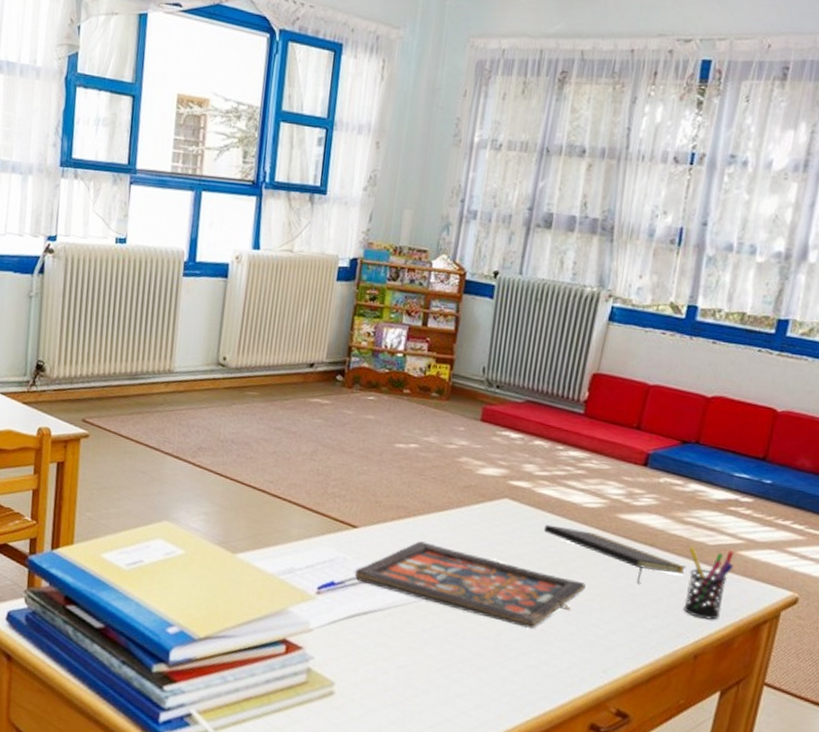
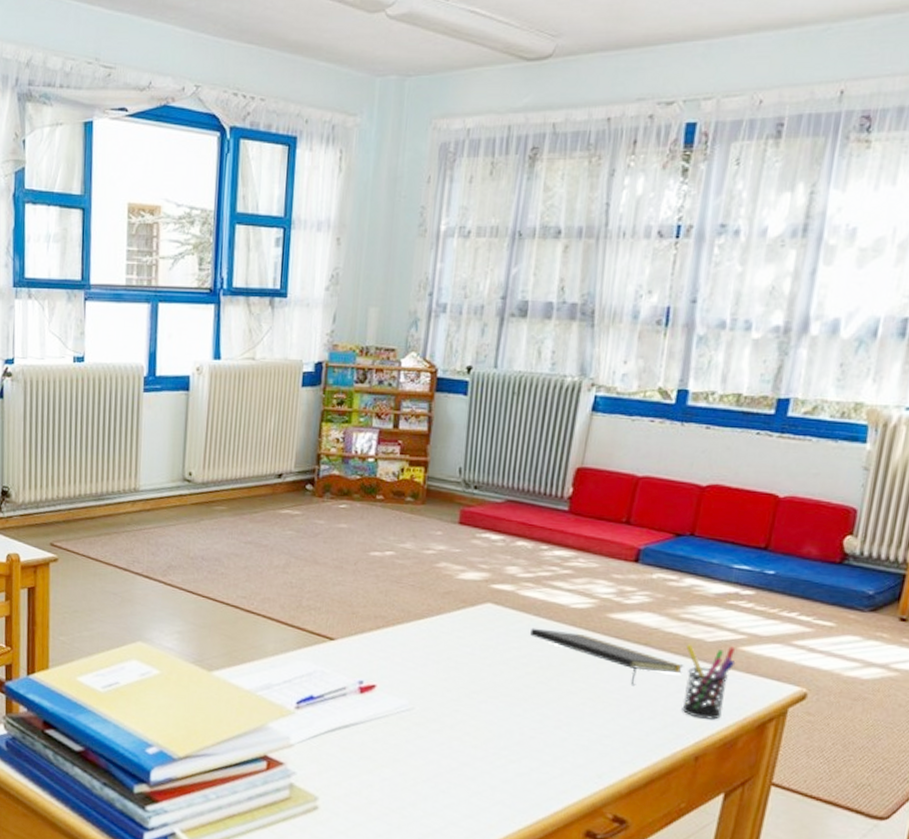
board game: present [354,541,585,629] -> none [333,651,576,736]

